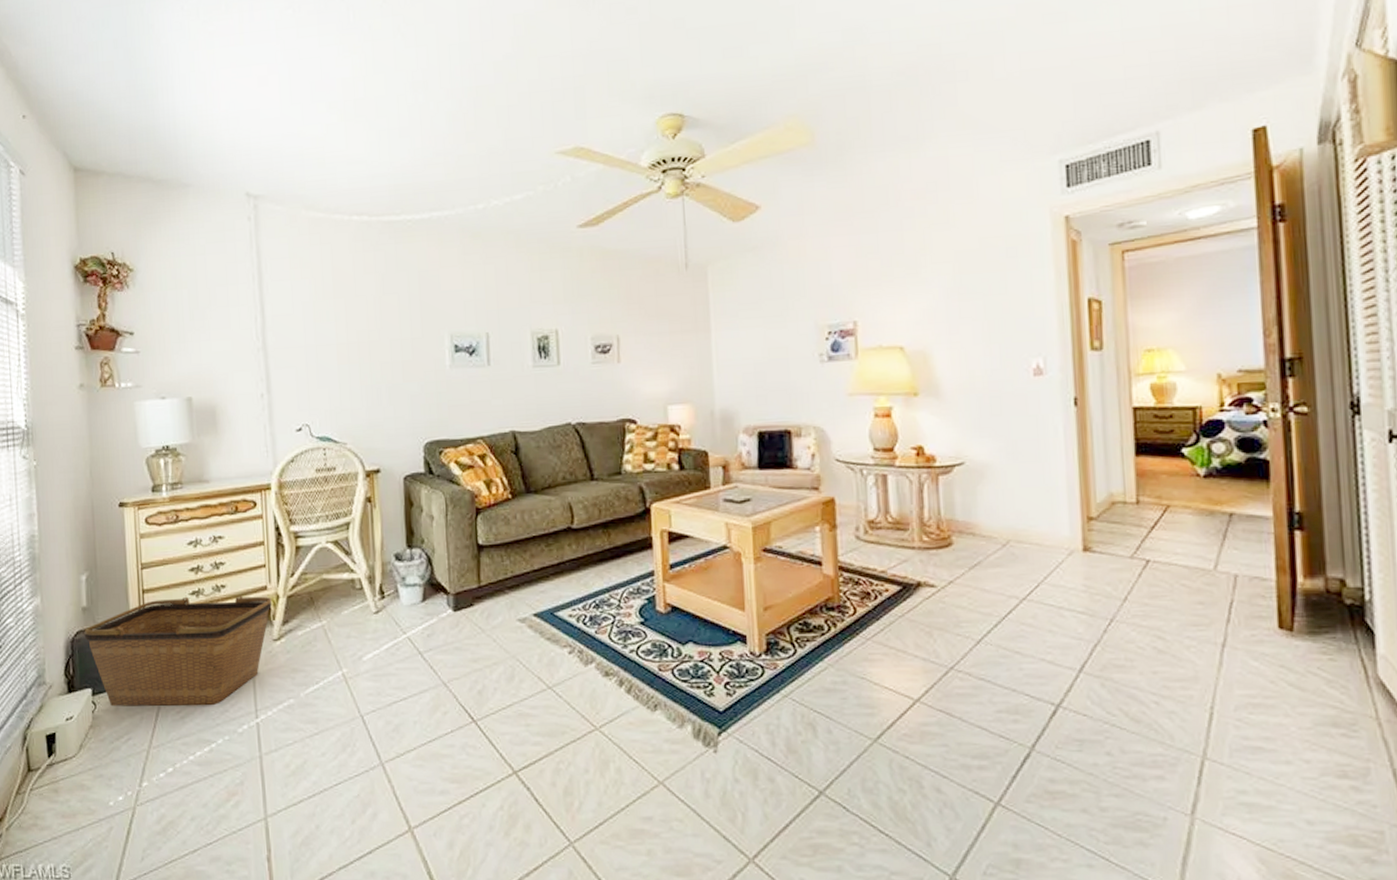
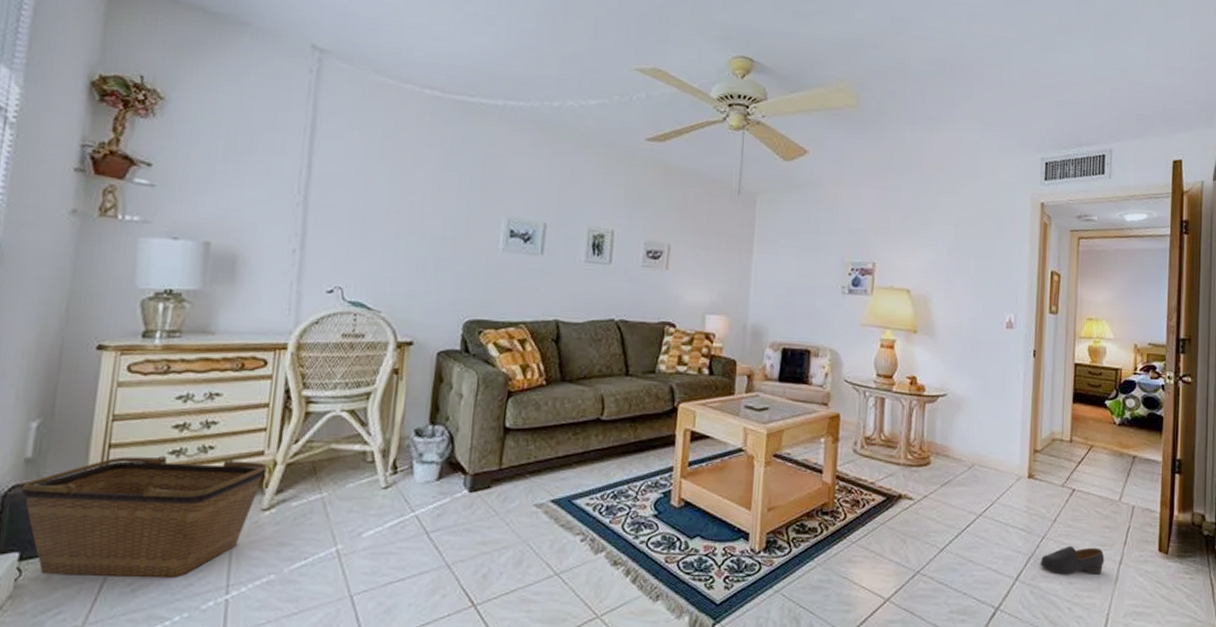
shoe: none [1110,628,1201,663] -> present [1040,545,1105,575]

